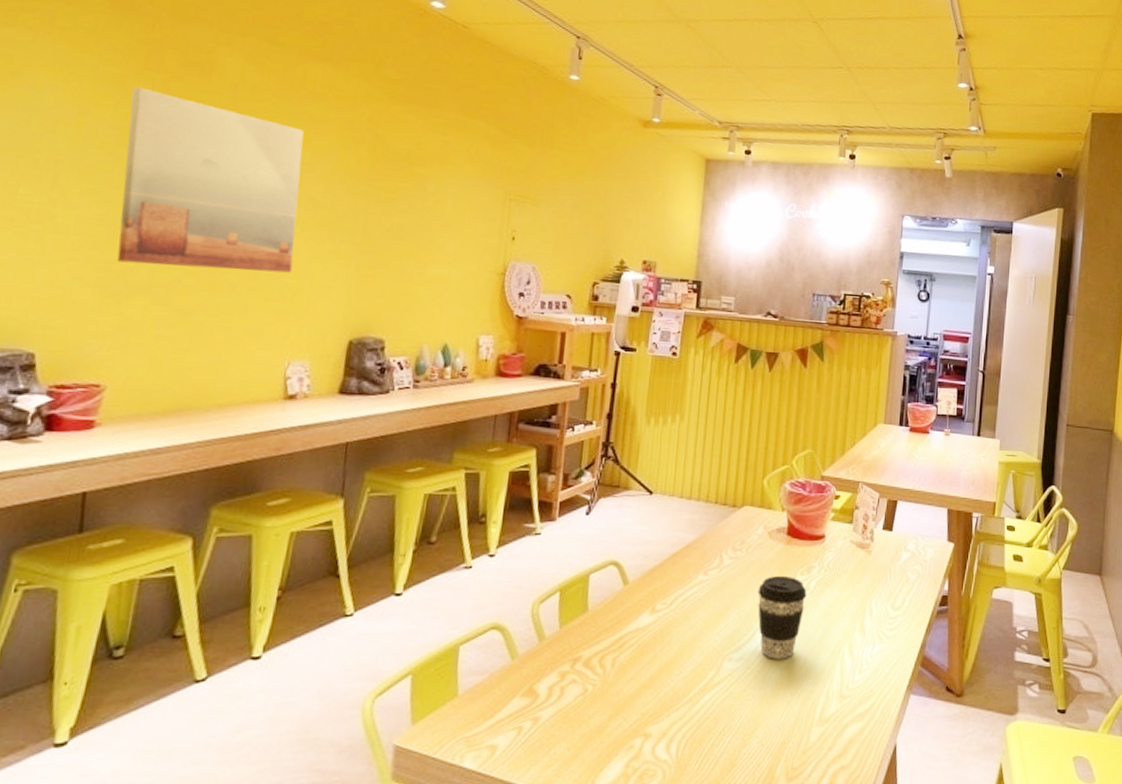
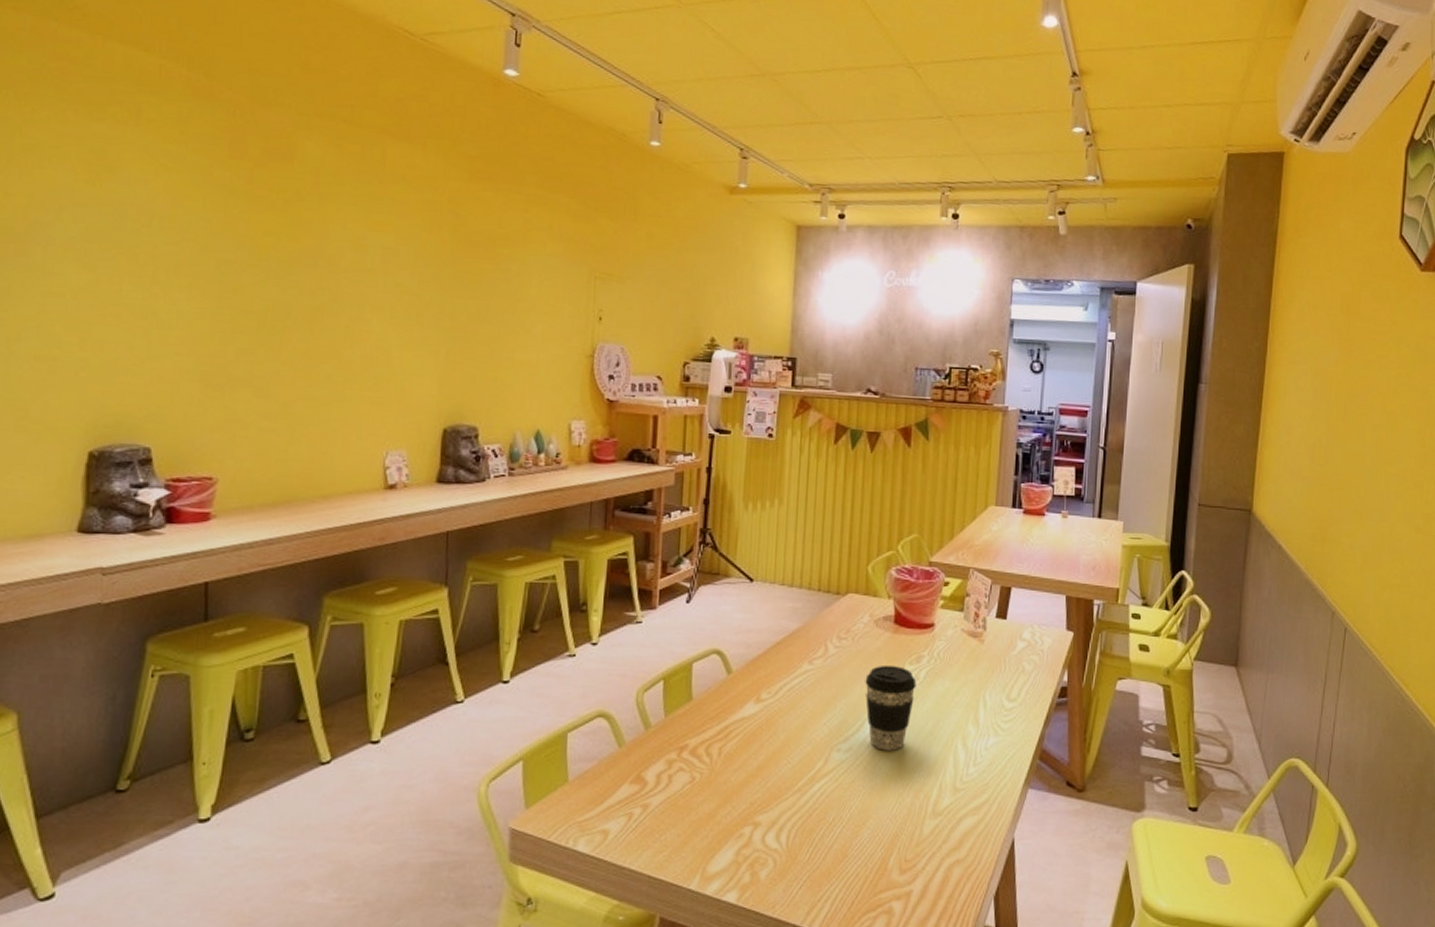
wall art: present [116,87,304,273] -> none [218,177,387,362]

